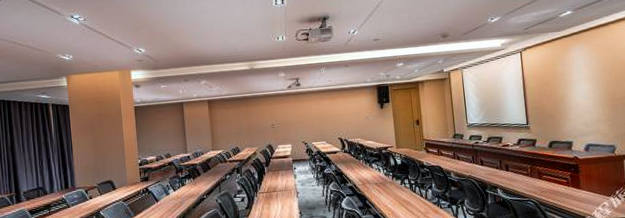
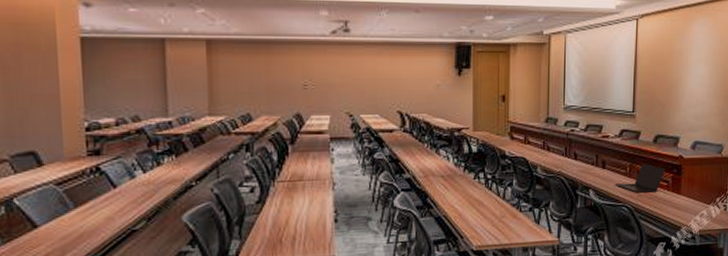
laptop: none [519,165,564,190] -> present [615,163,666,193]

